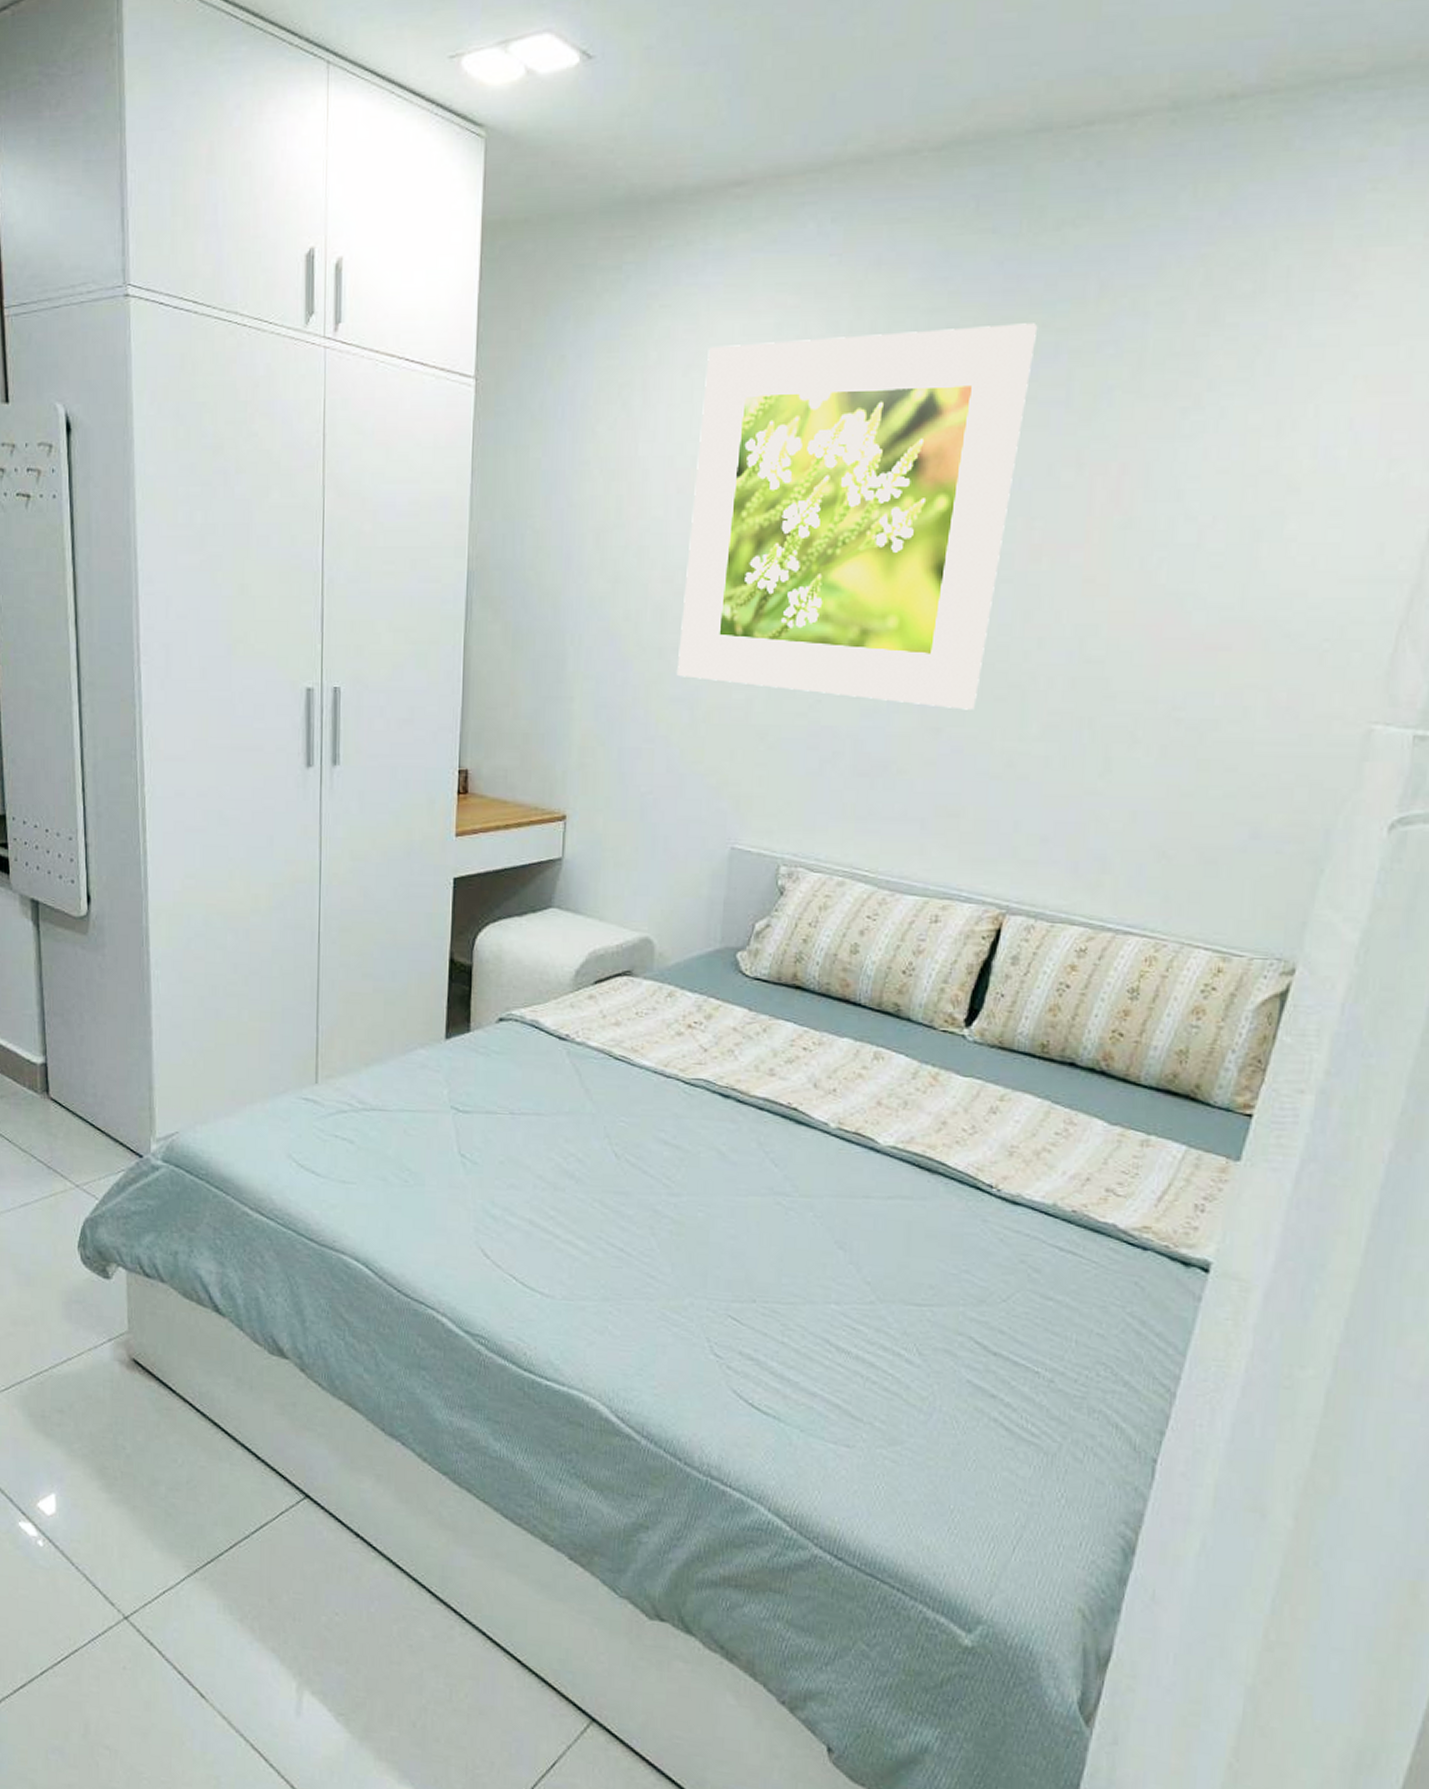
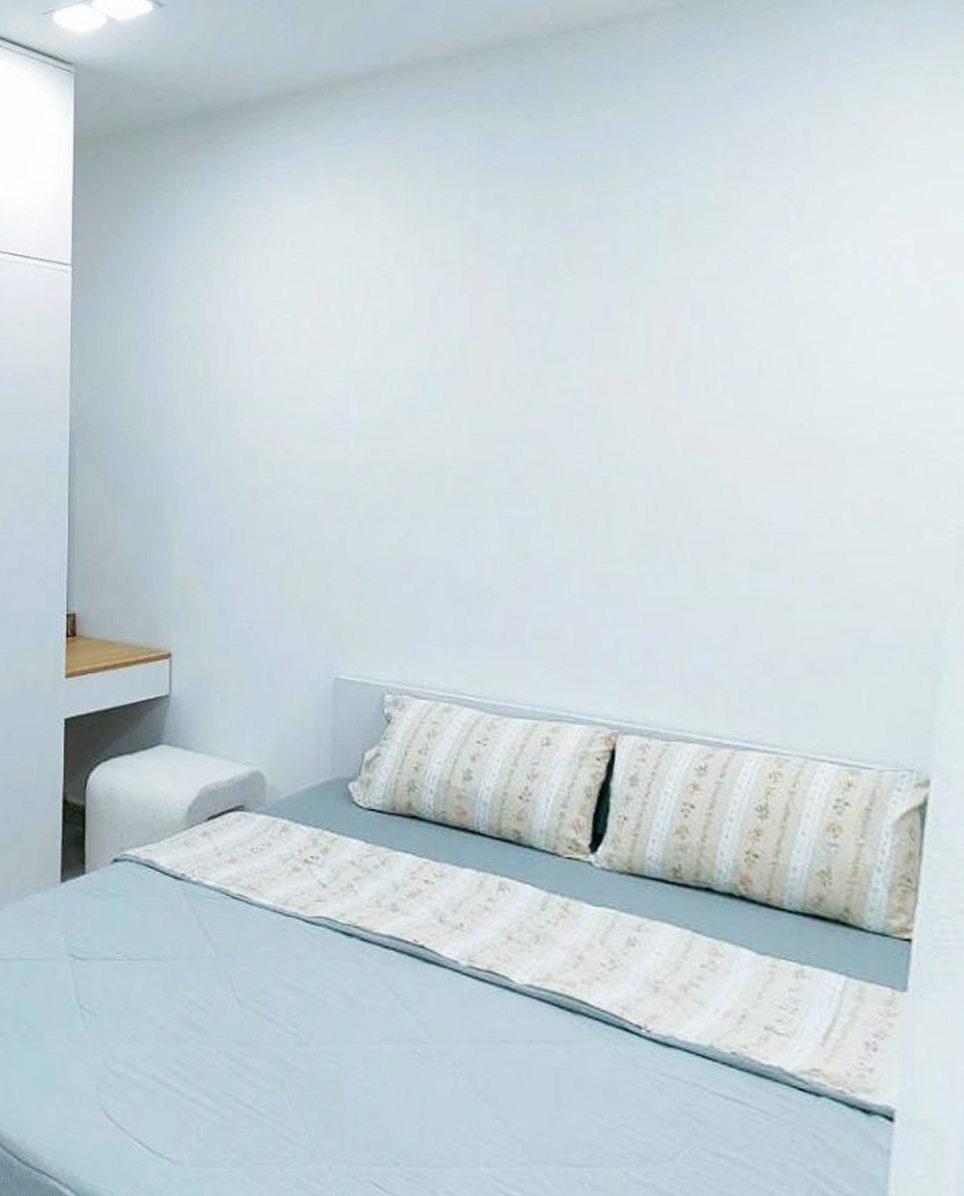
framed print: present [676,323,1038,710] -> none [269,189,580,535]

